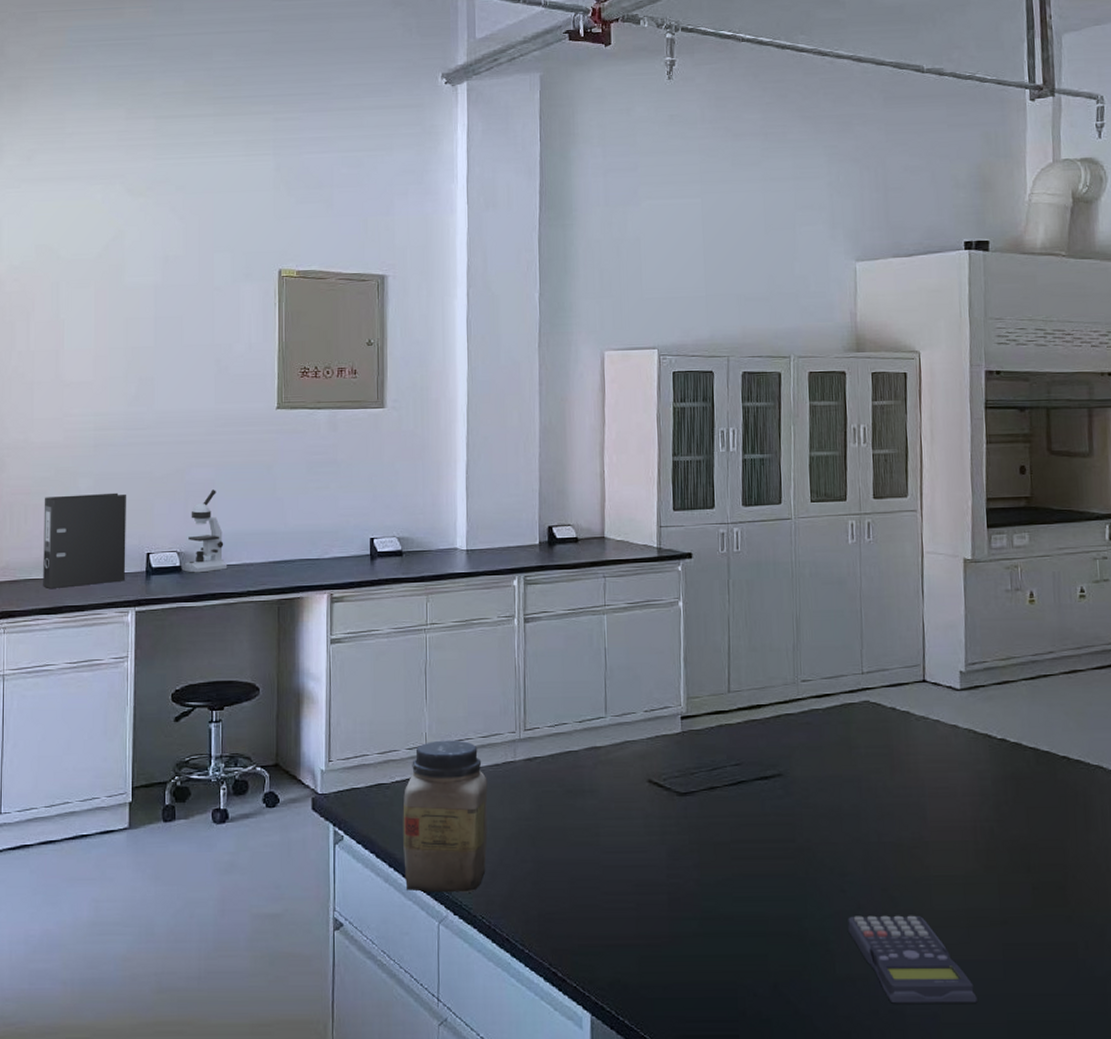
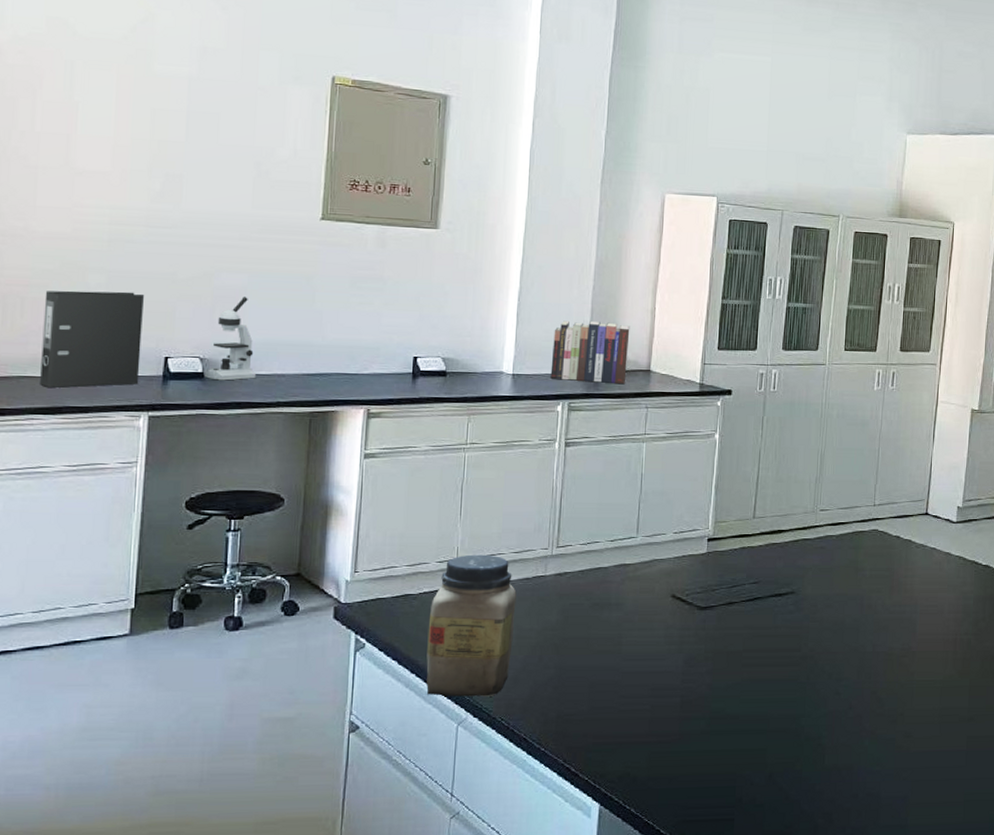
books: none [503,489,581,554] -> present [550,320,630,385]
calculator: present [848,915,977,1005] -> none [839,714,942,790]

